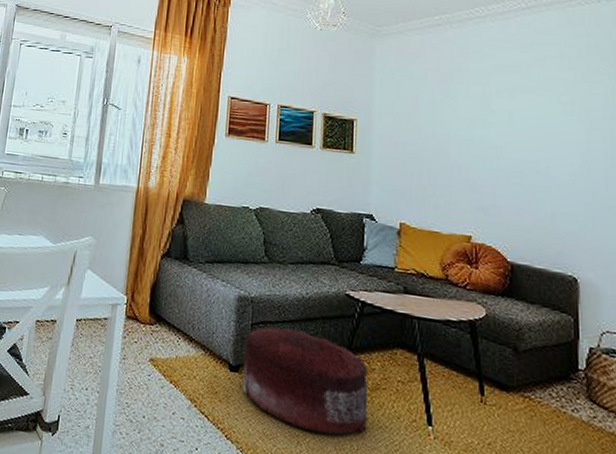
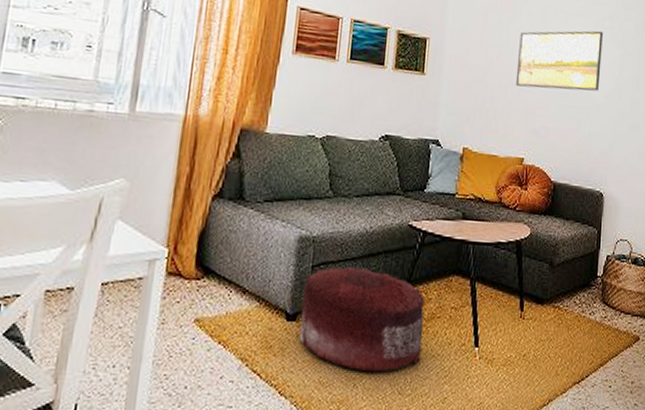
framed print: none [455,106,561,169] -> present [515,30,603,91]

